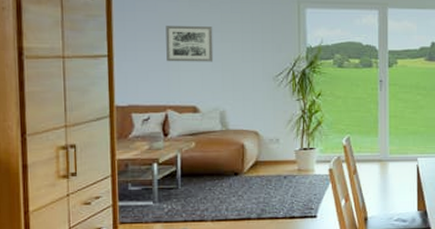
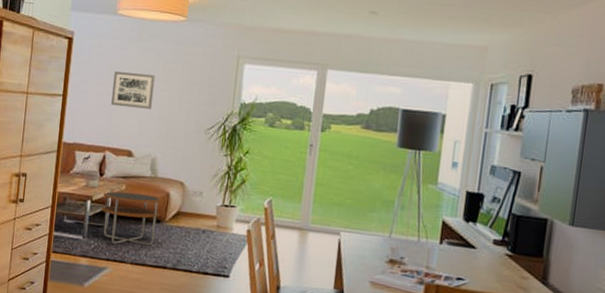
side table: none [170,148,237,204] -> present [101,191,162,246]

